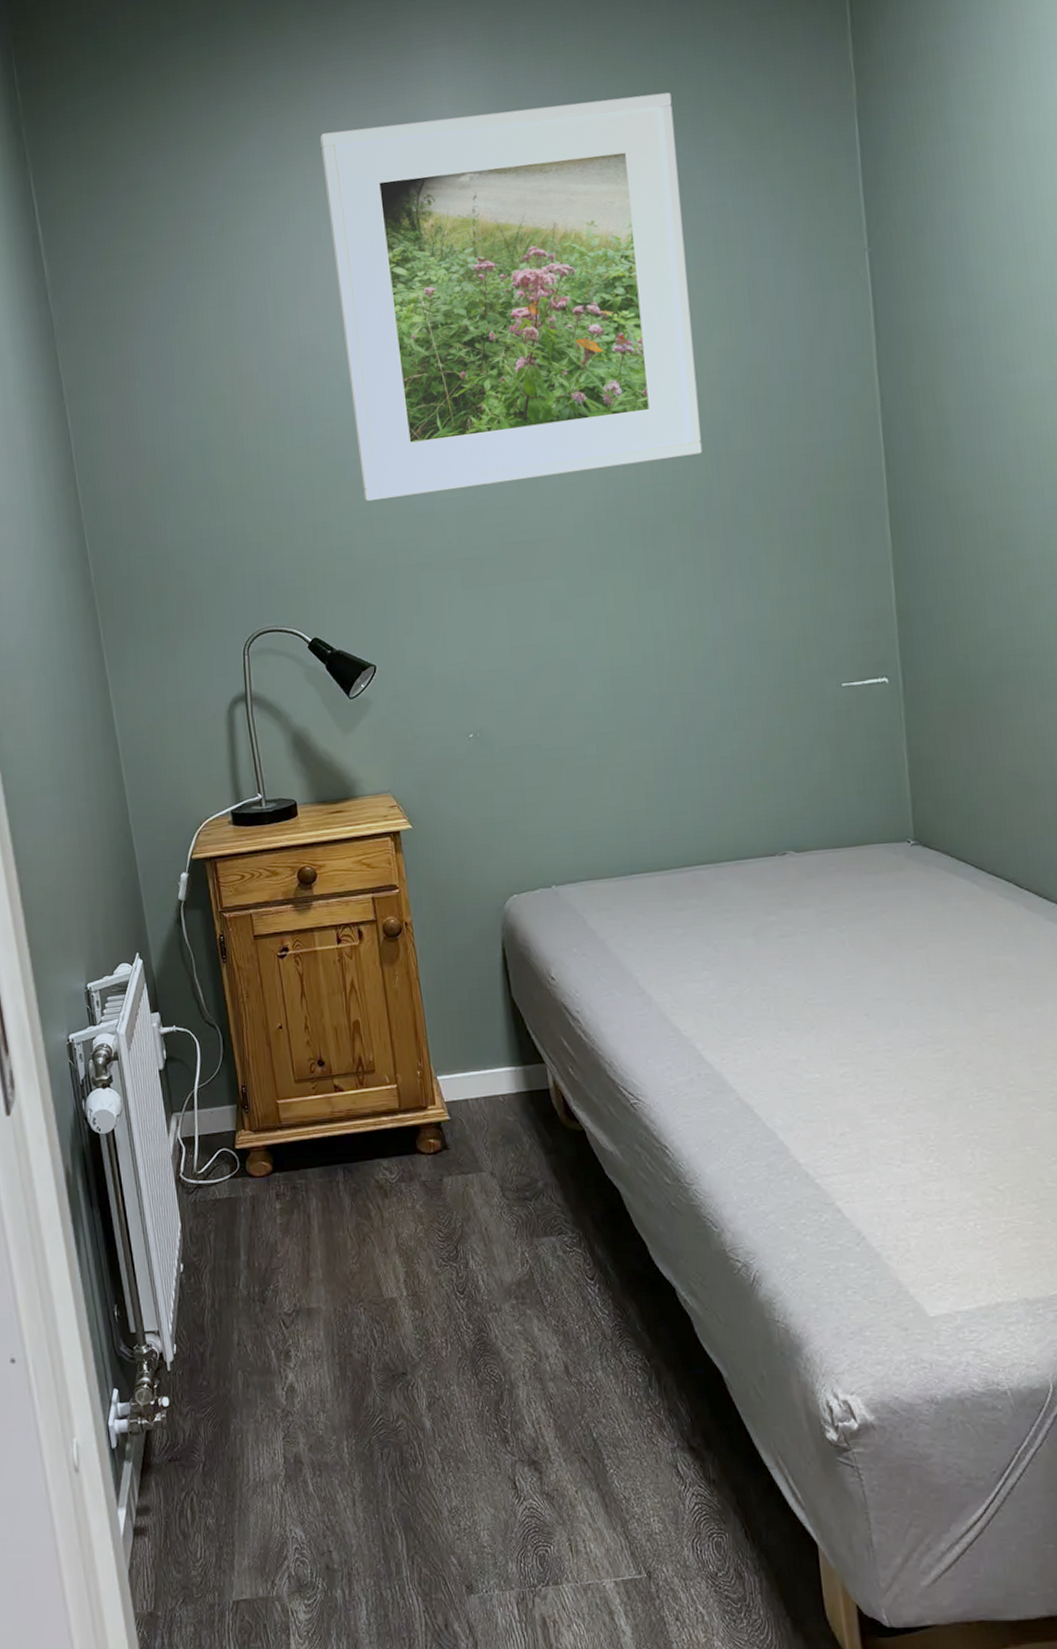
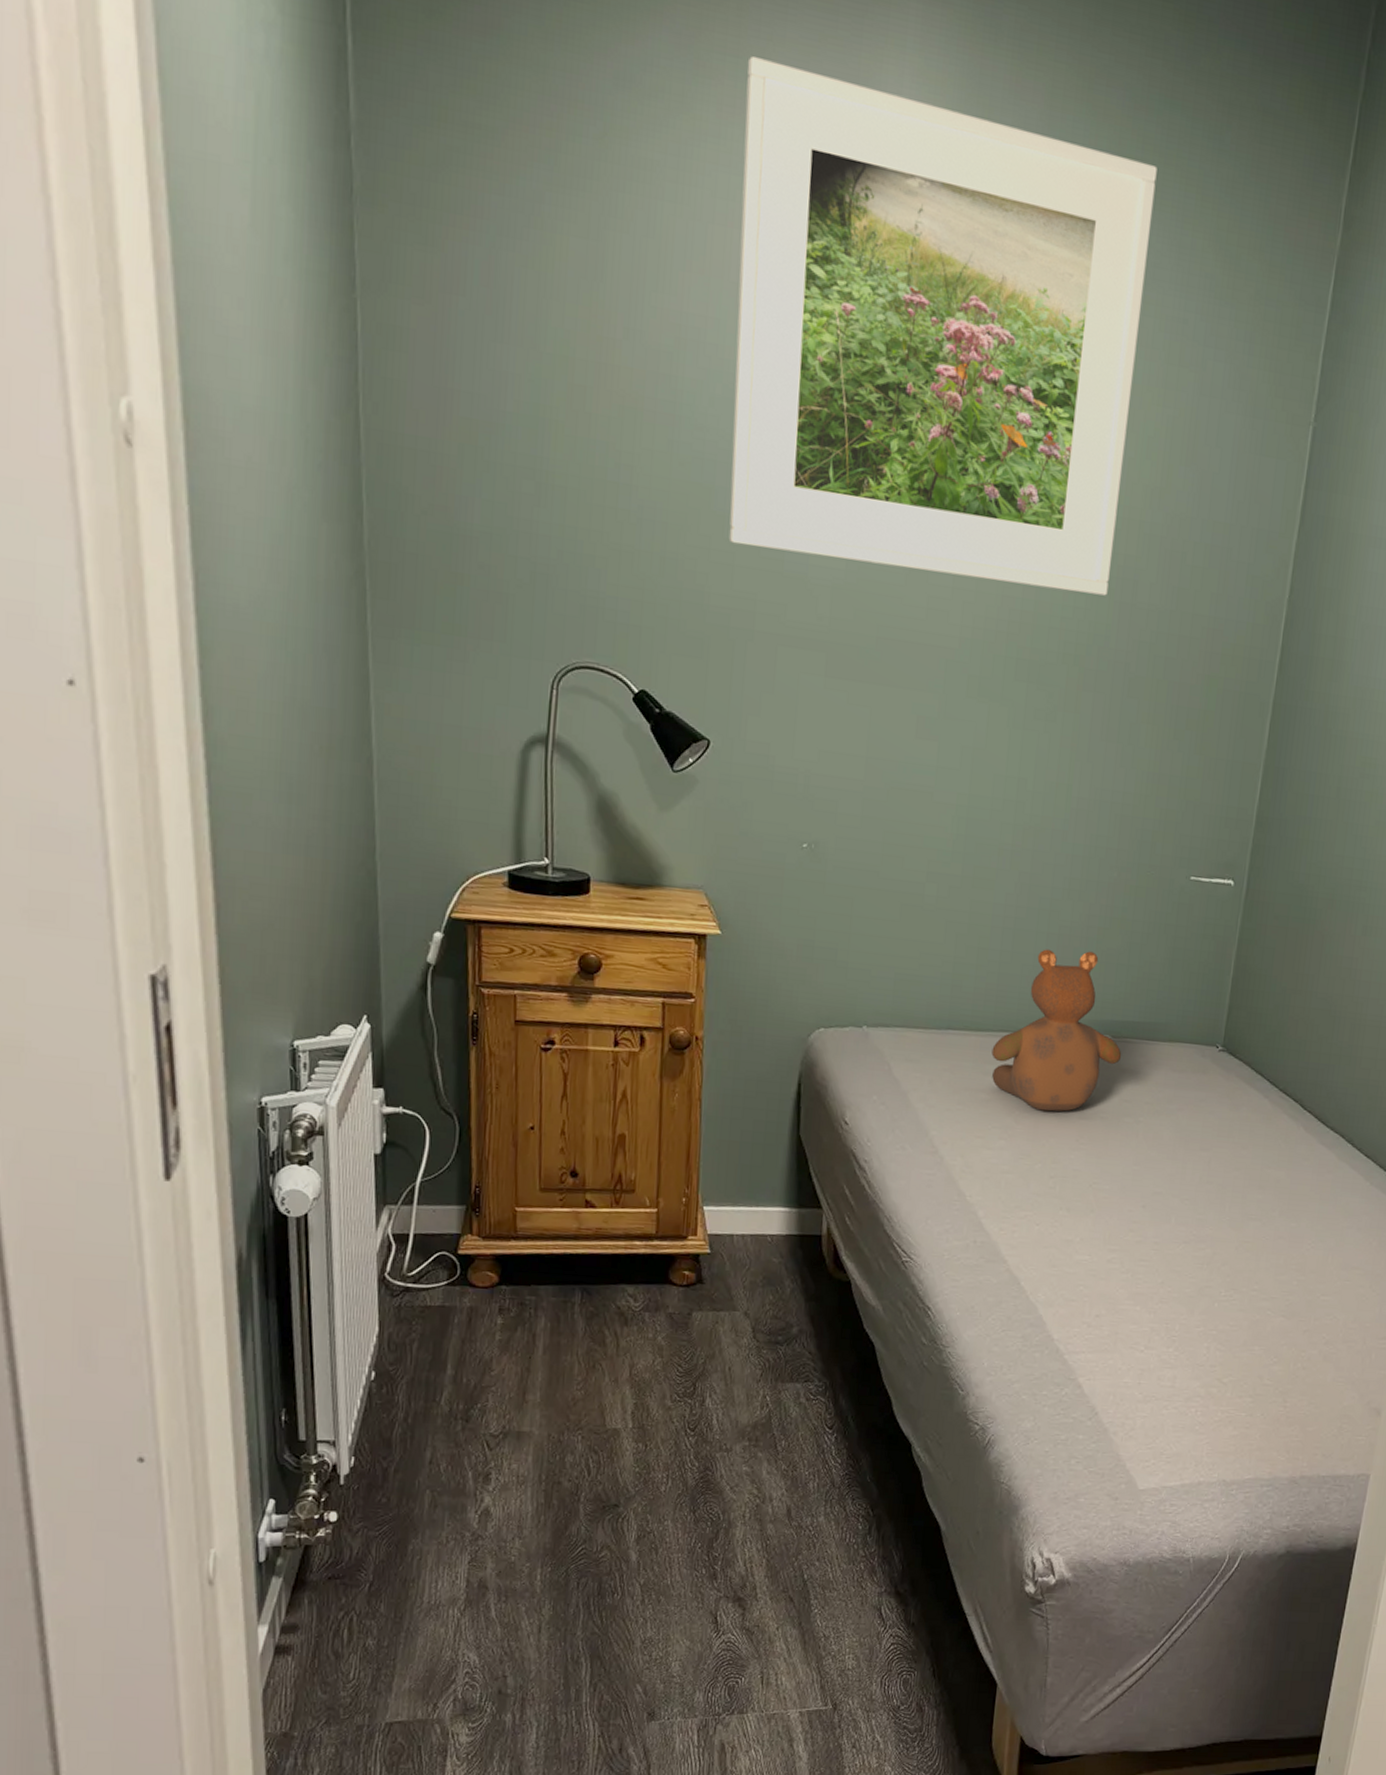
teddy bear: none [678,774,810,936] -> present [991,949,1122,1112]

